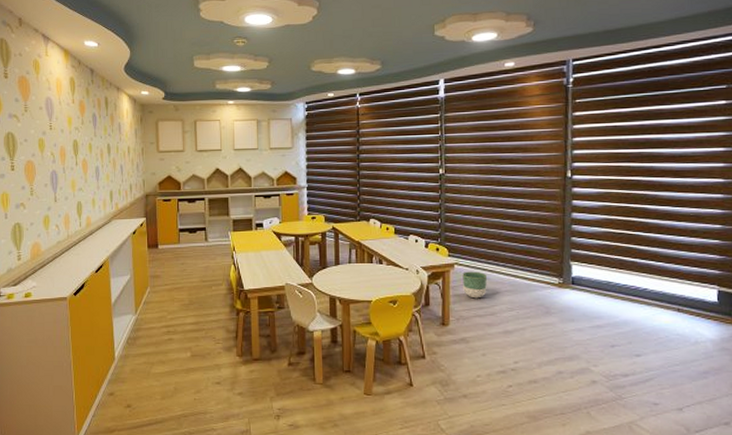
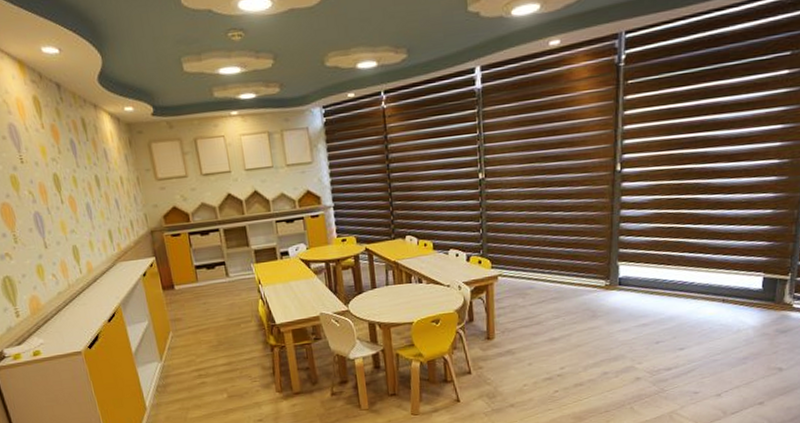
planter: present [462,271,488,299] -> none [506,281,533,310]

